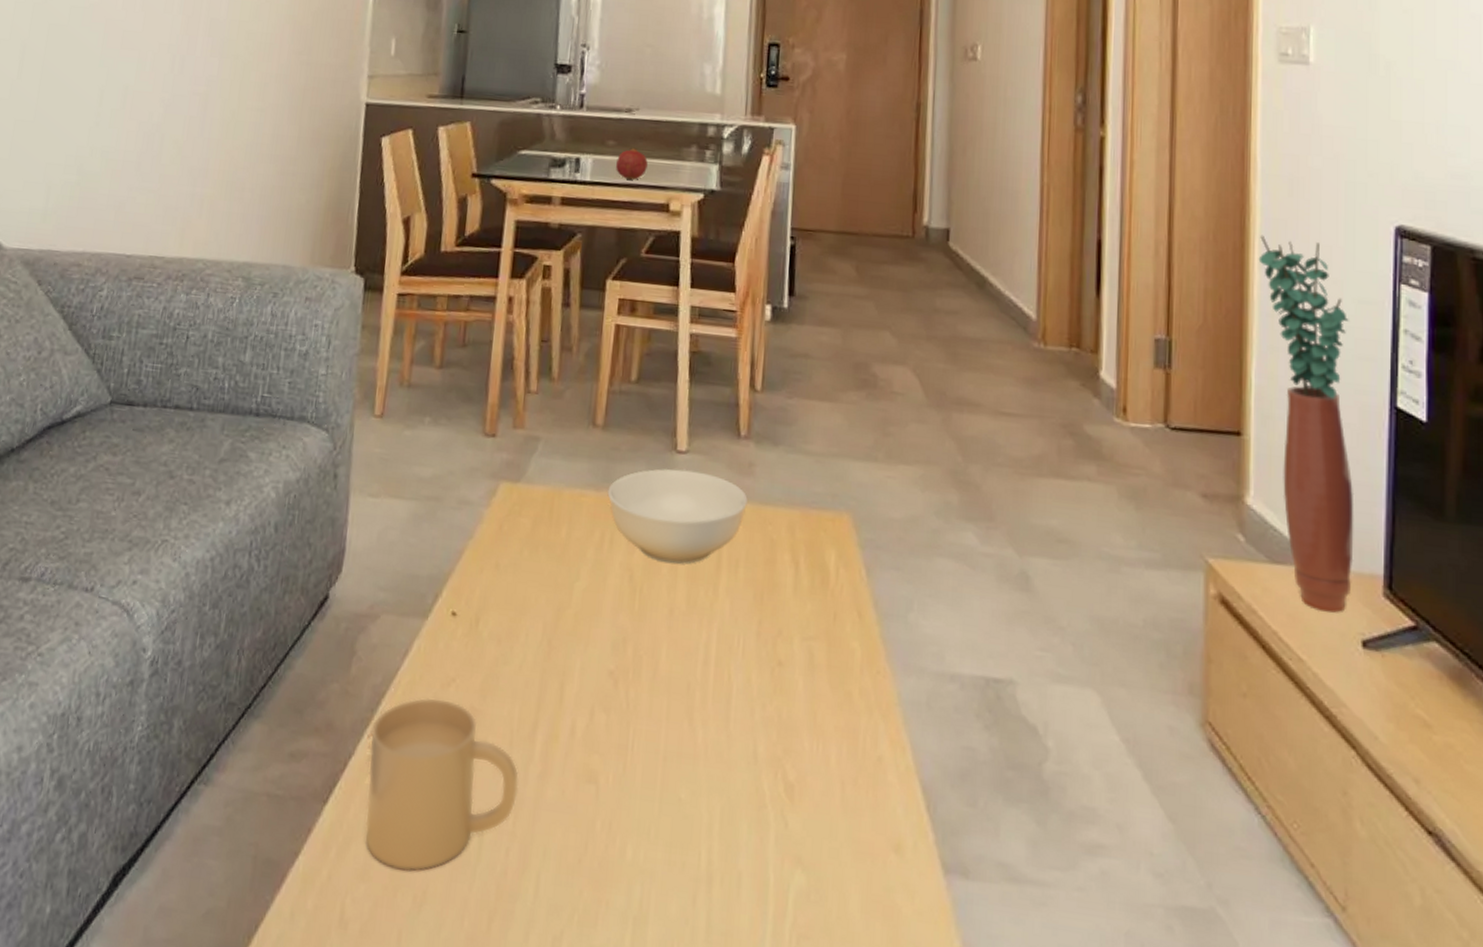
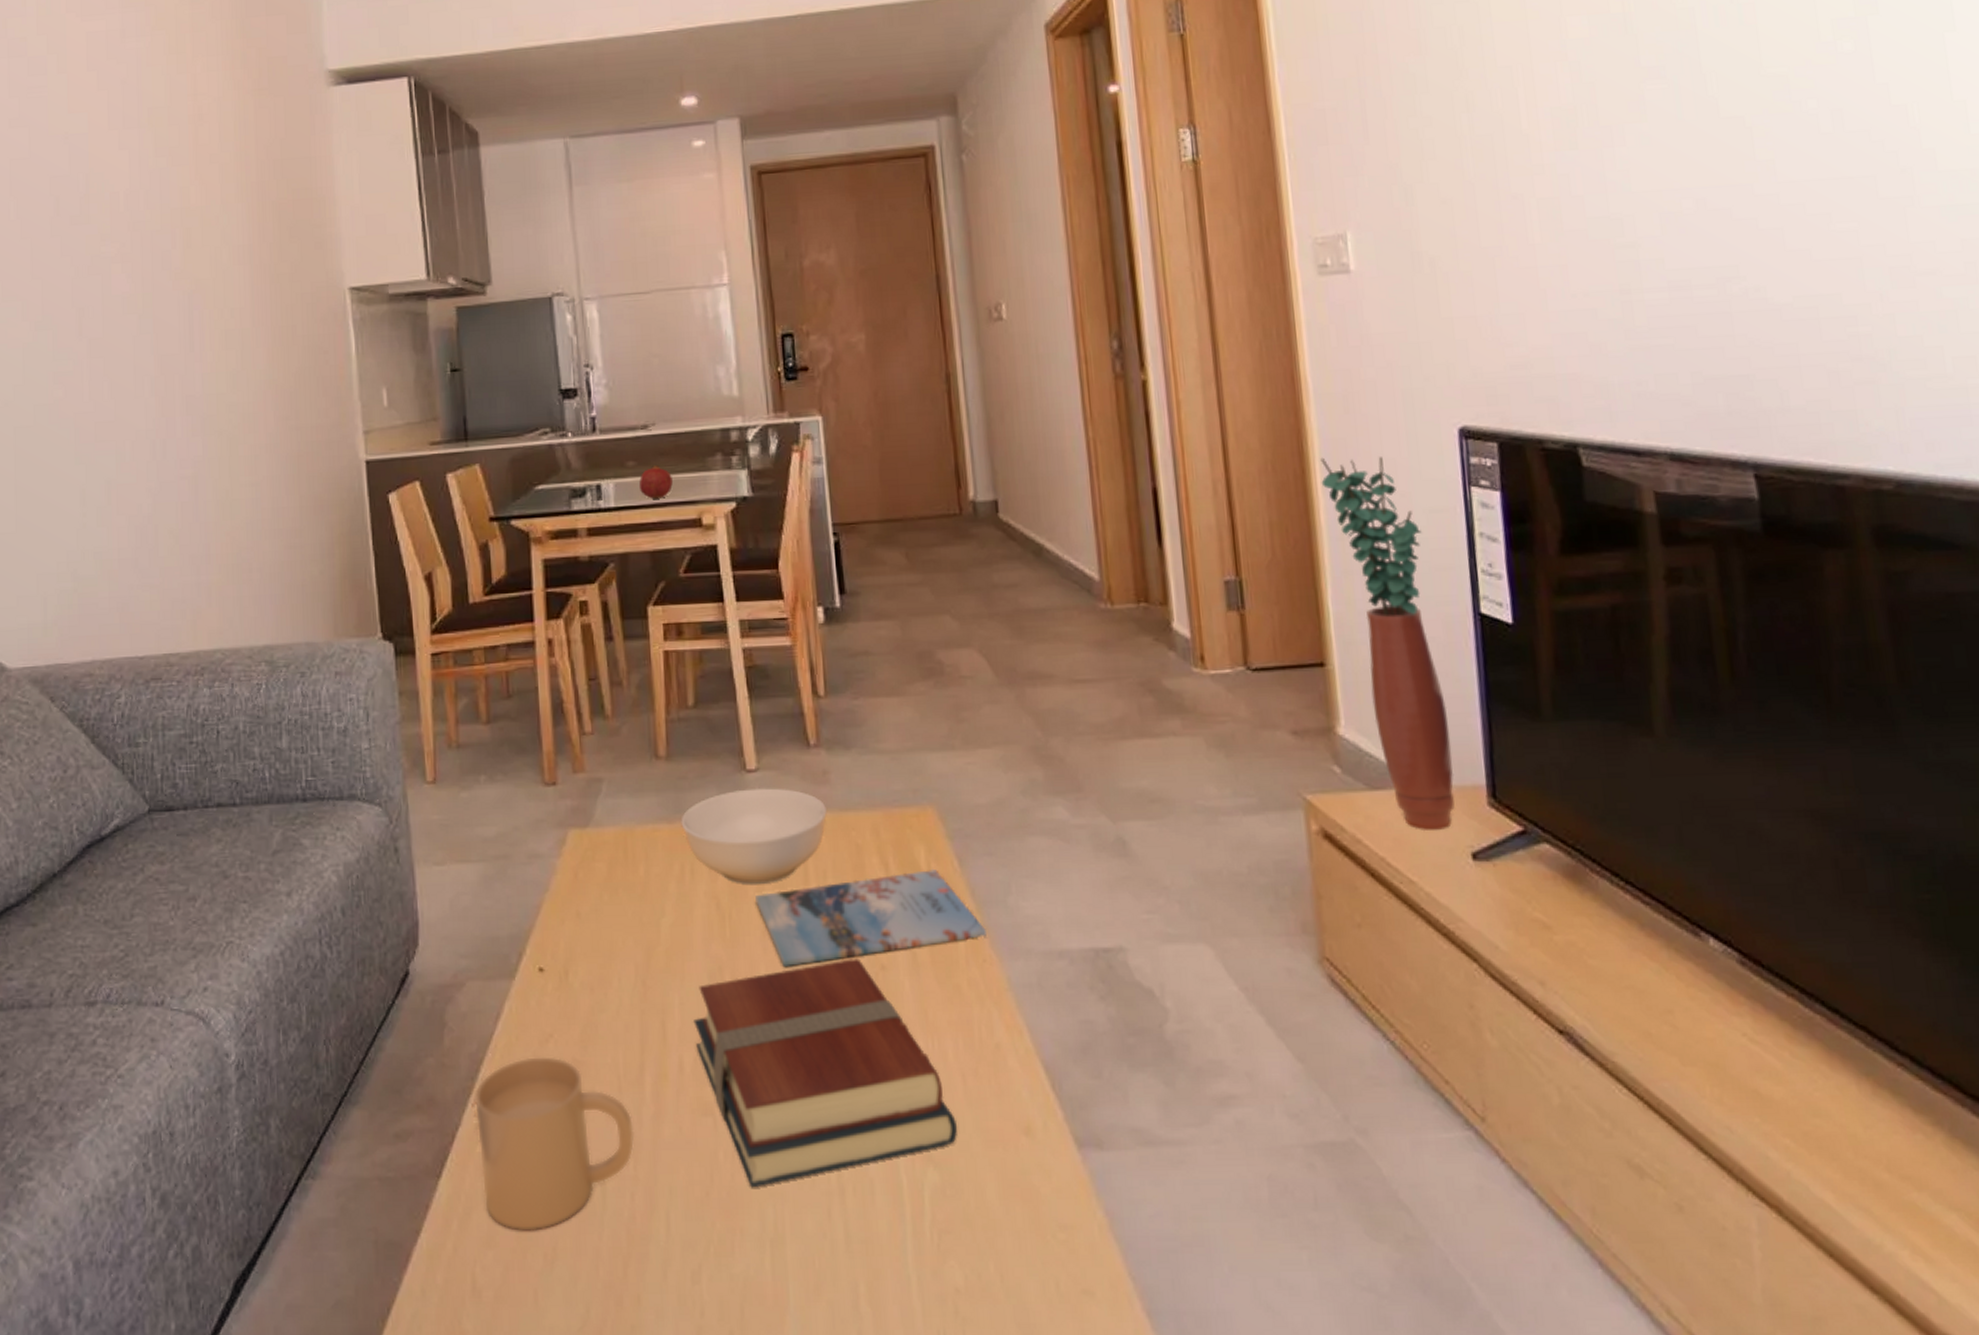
books: none [590,649,831,863] -> present [693,957,958,1188]
magazine: none [667,572,884,650] -> present [755,868,986,966]

